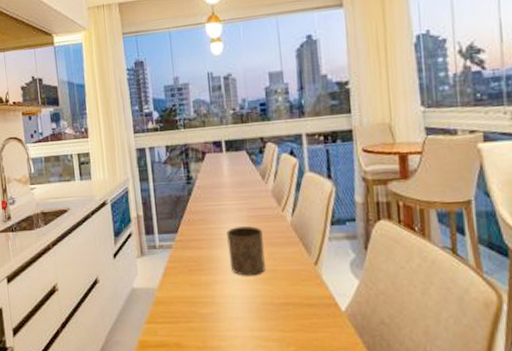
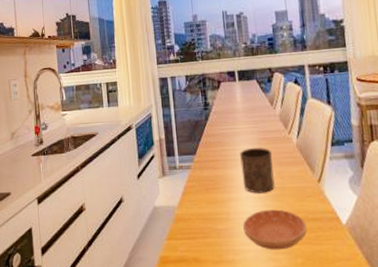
saucer: none [230,293,301,337] -> present [243,209,307,250]

